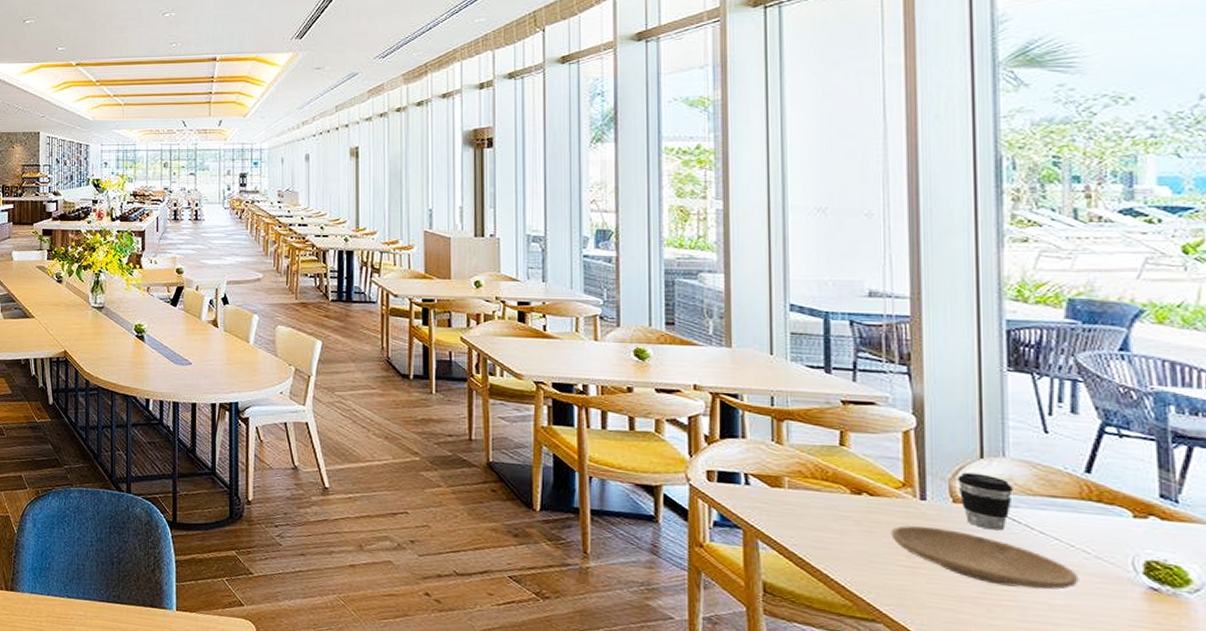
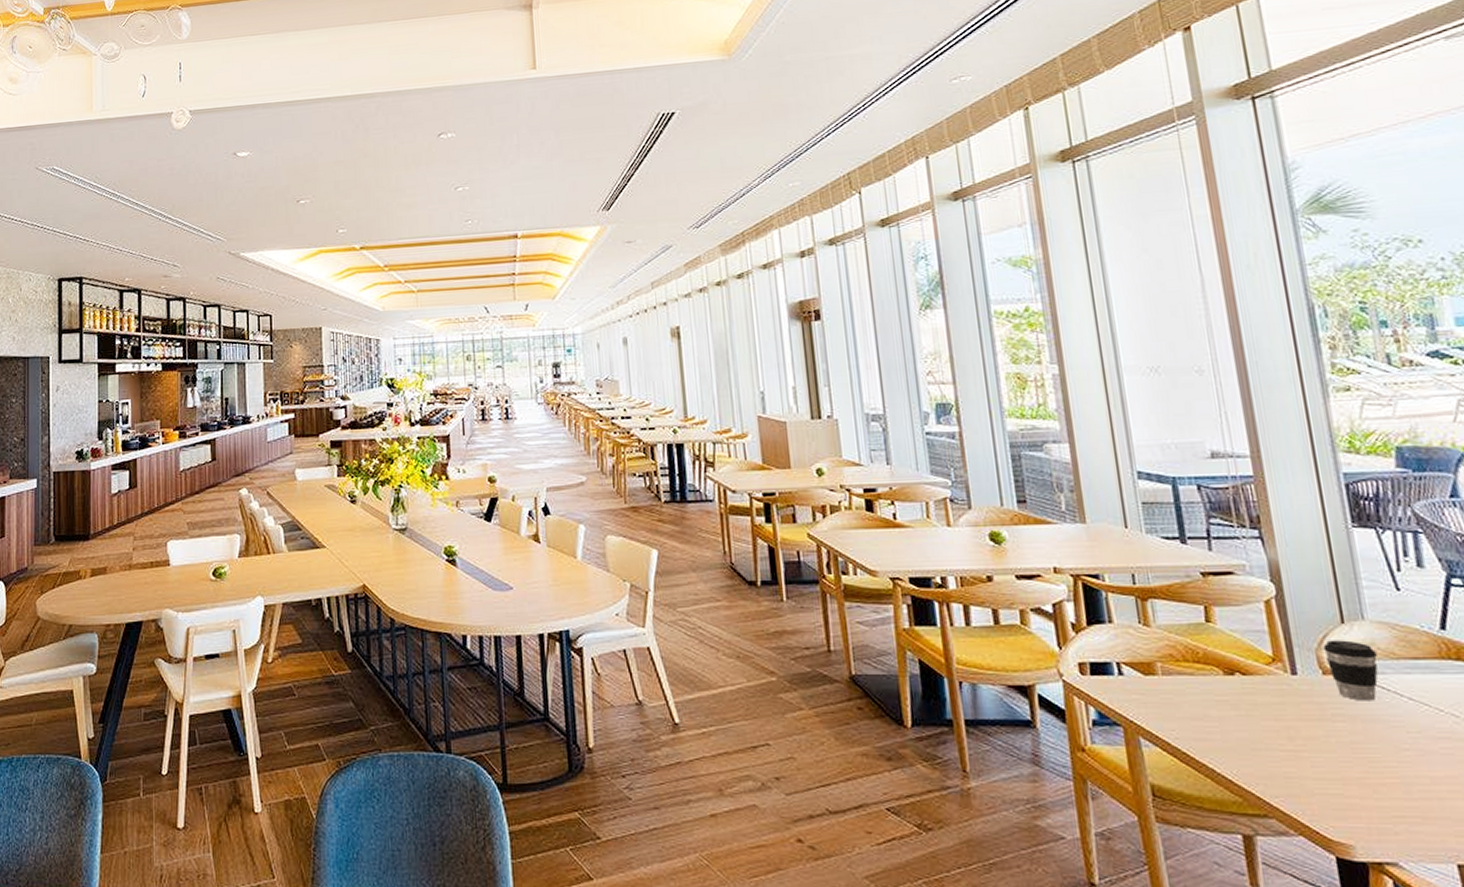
plate: present [890,525,1079,590] -> none [1268,705,1454,762]

